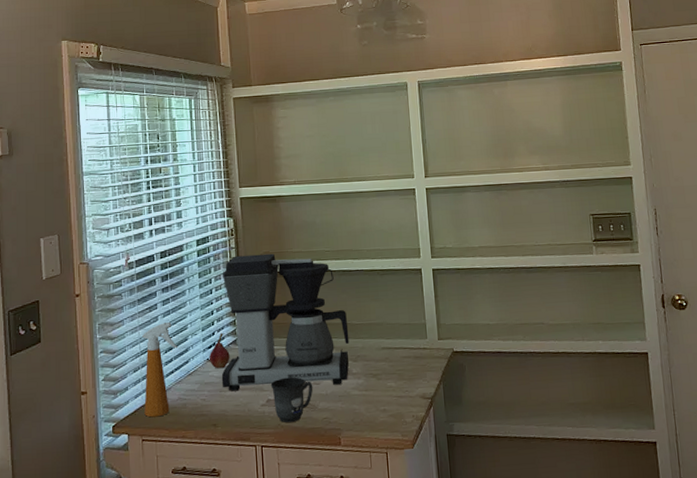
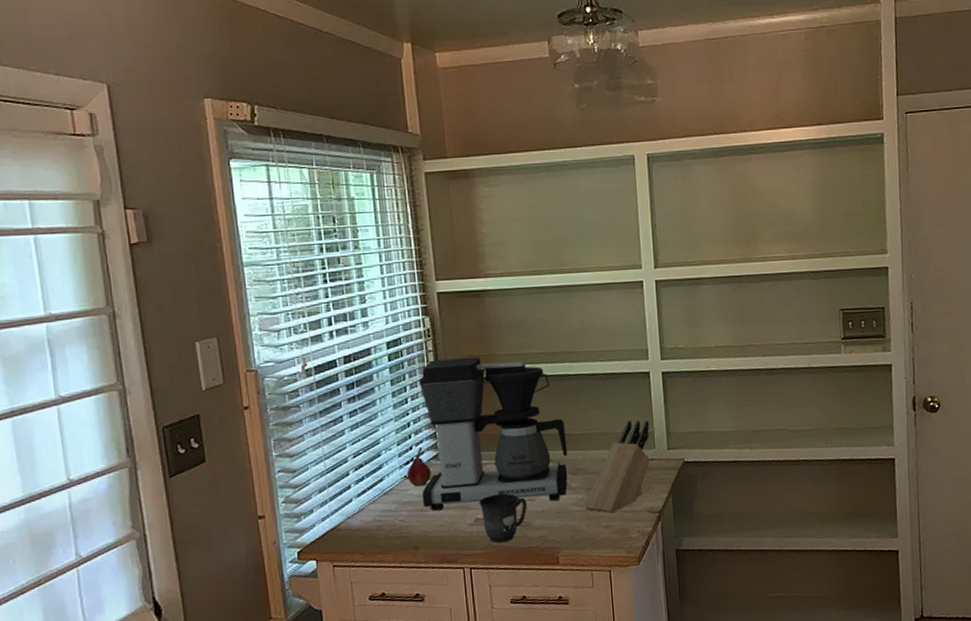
spray bottle: present [141,321,178,418] -> none [326,436,370,542]
knife block: none [364,312,422,398] -> present [585,420,650,513]

